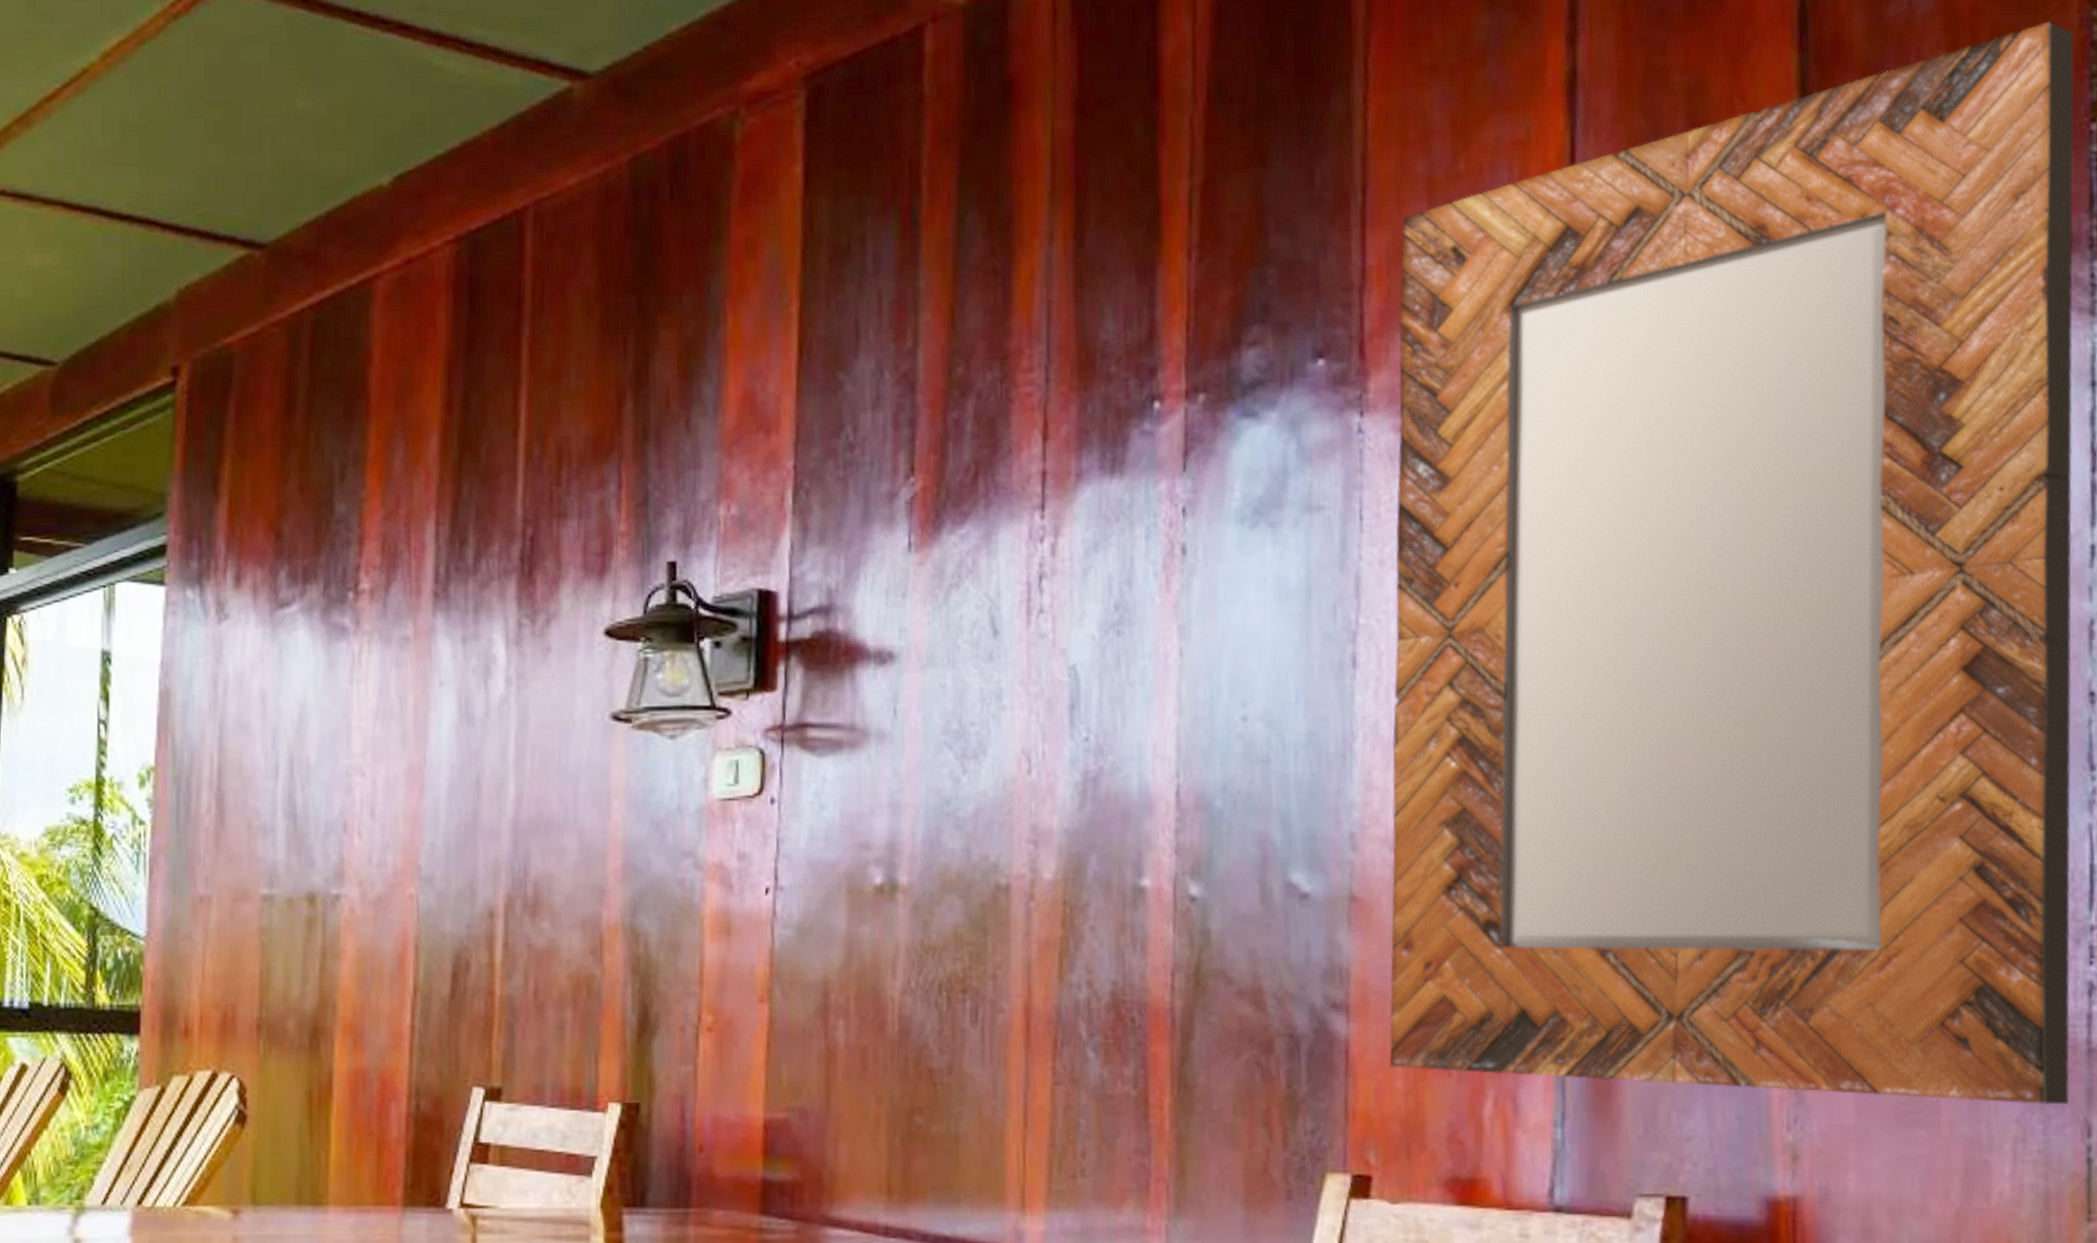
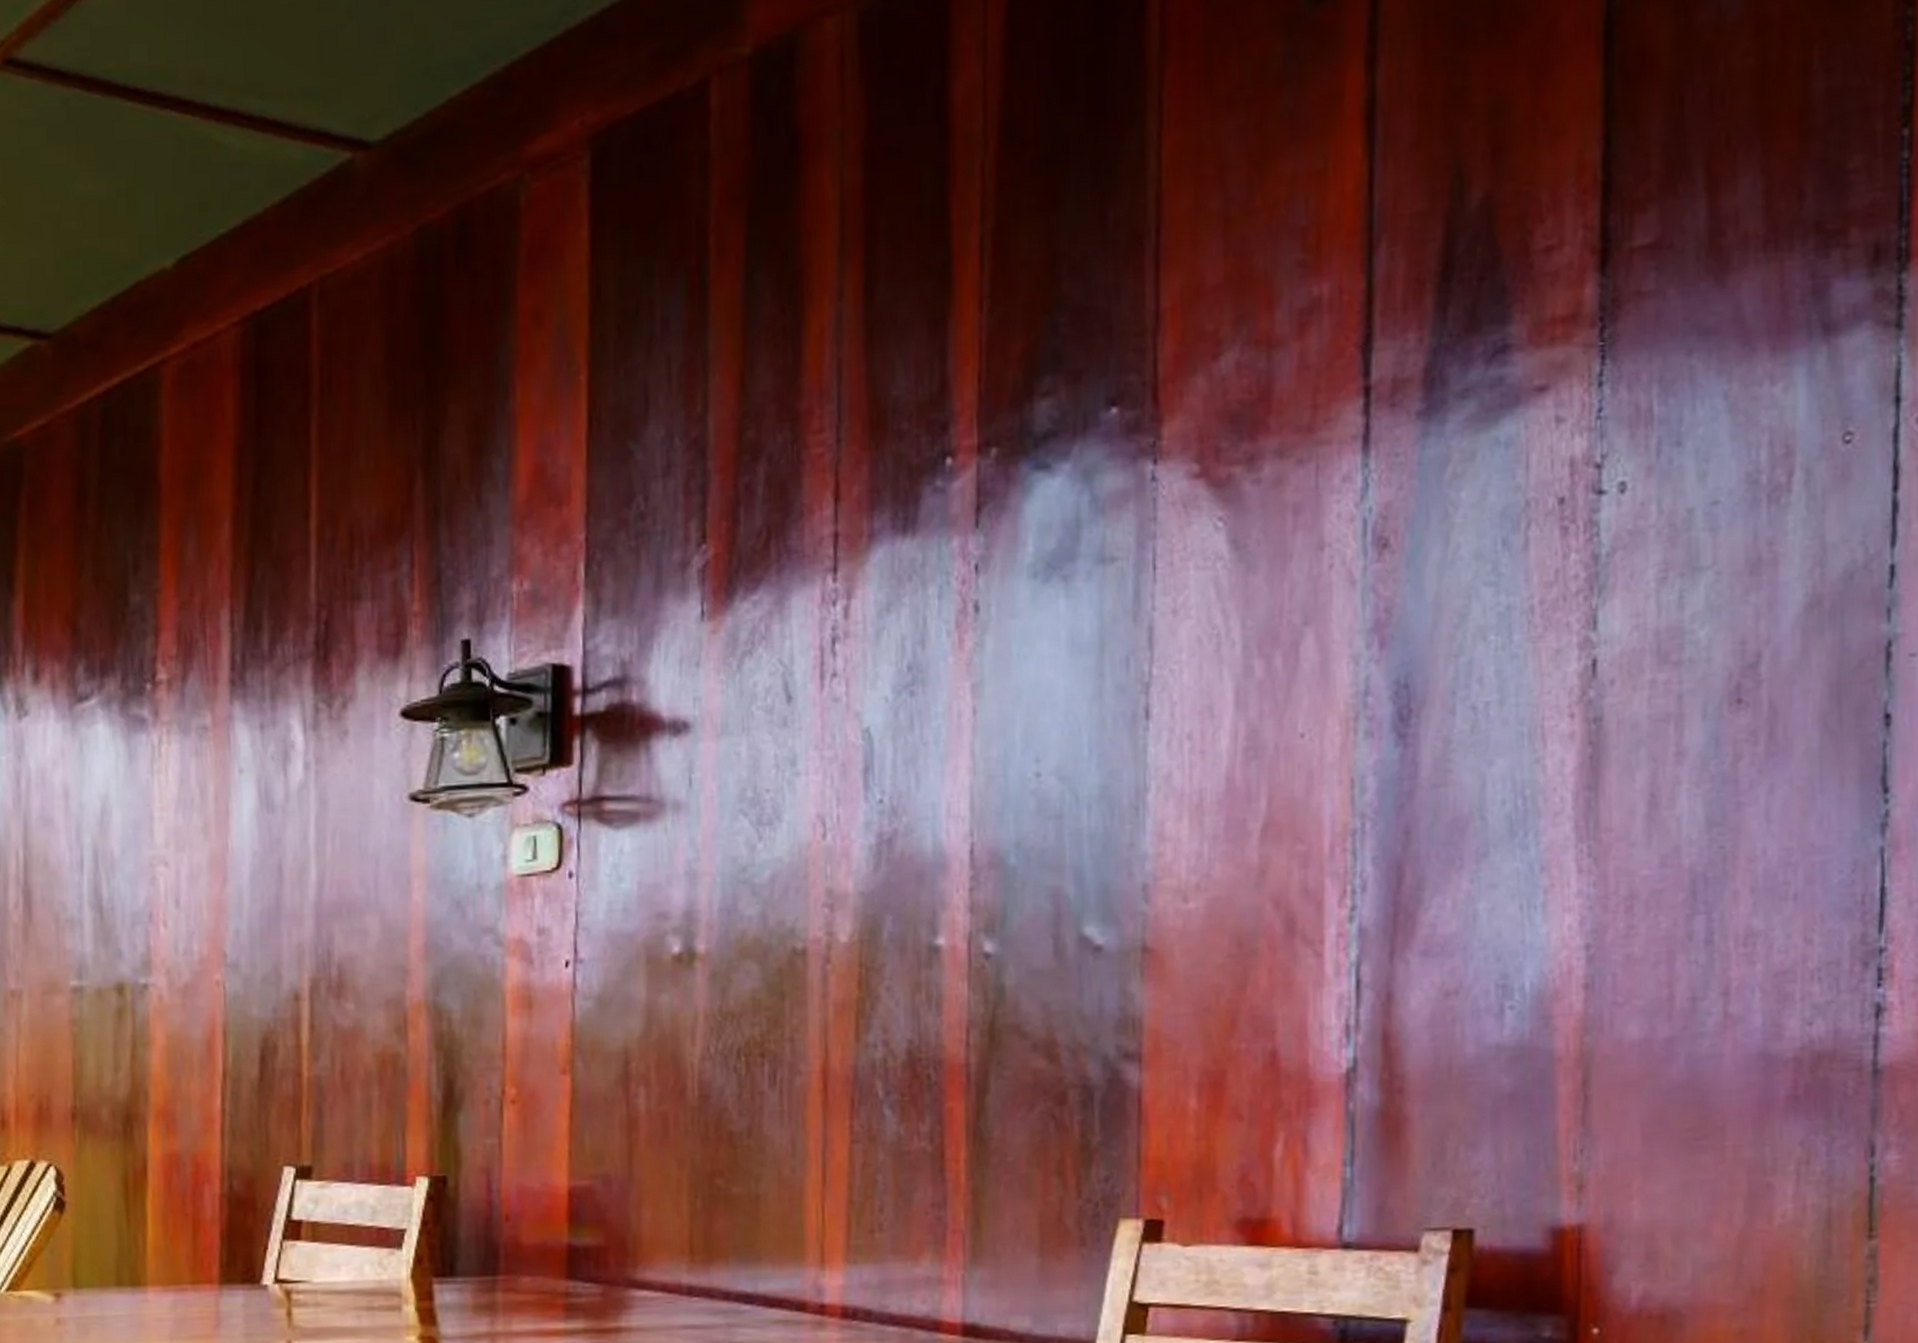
home mirror: present [1389,22,2074,1105] -> none [1181,24,1888,1127]

